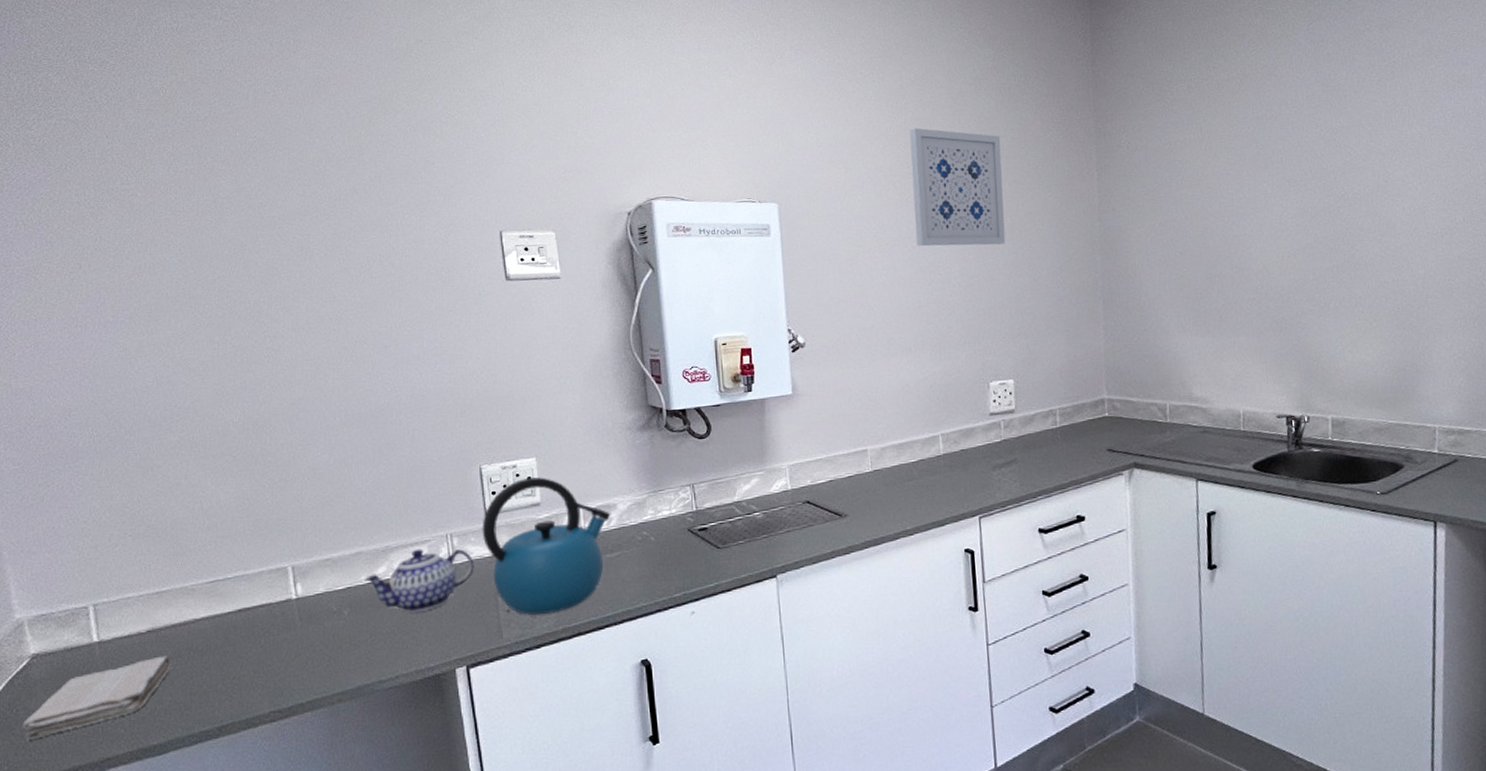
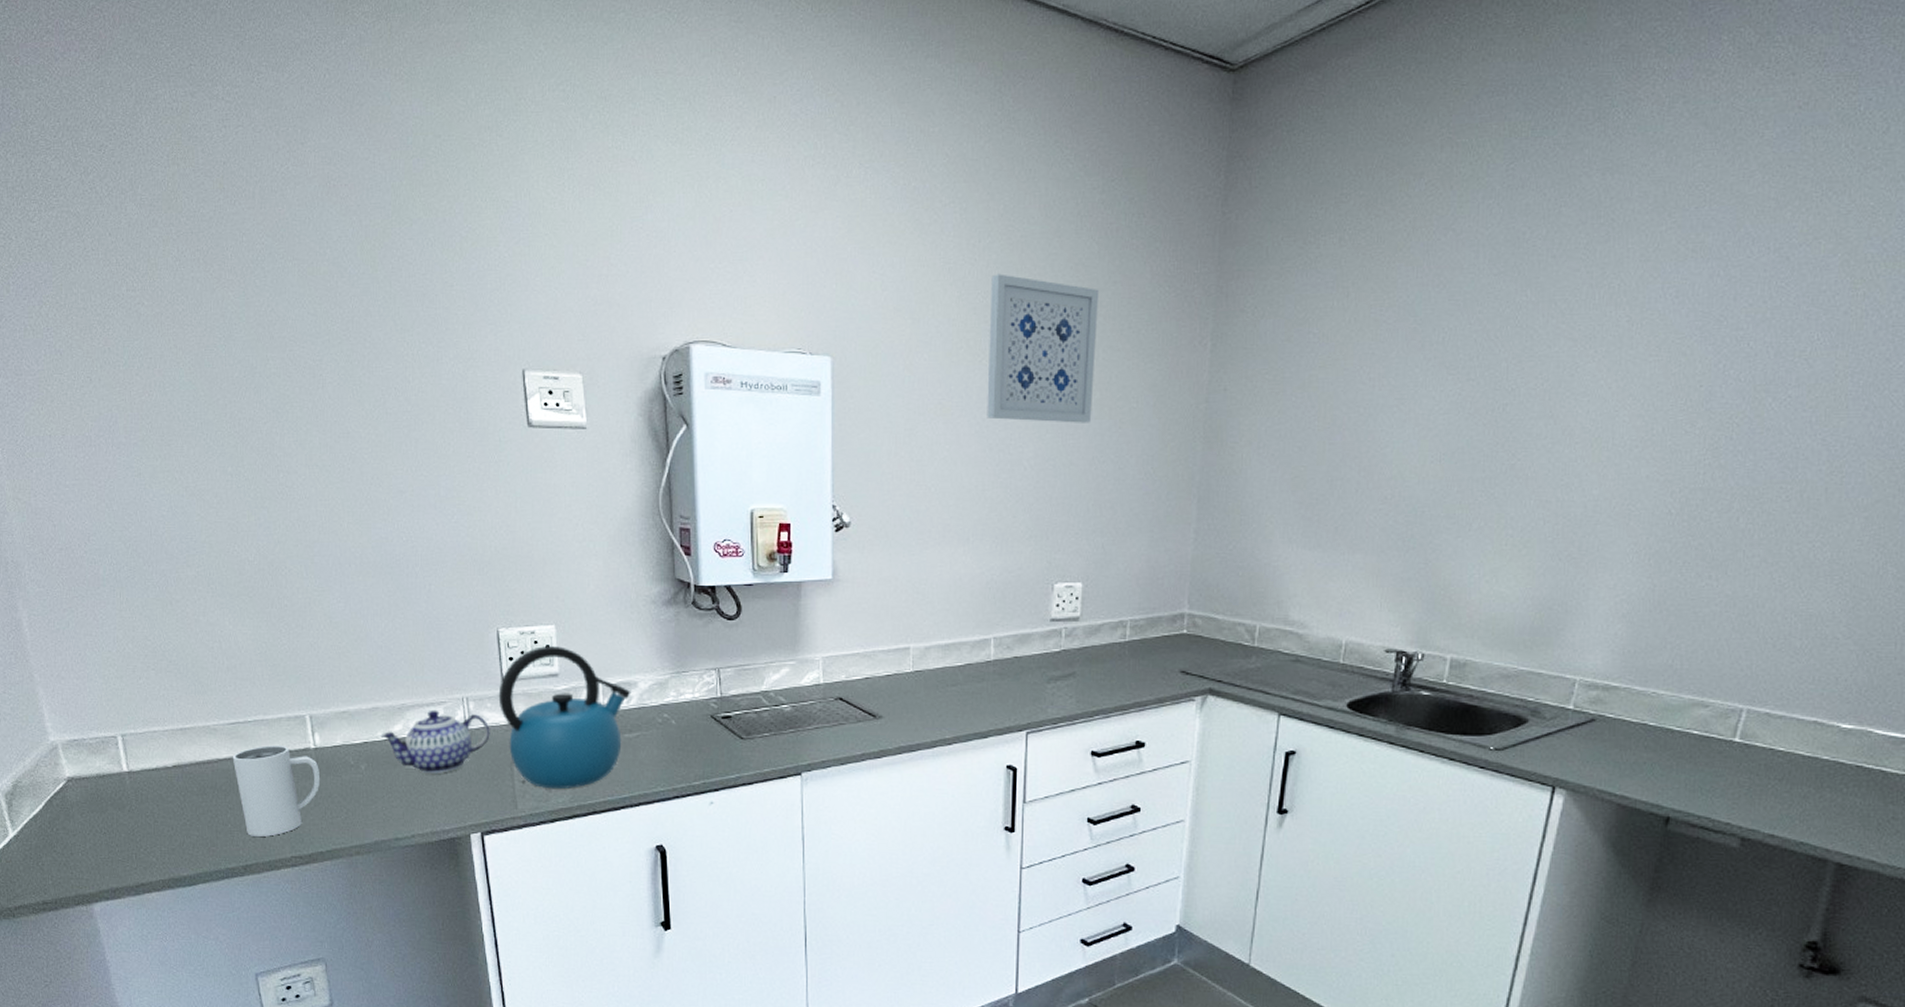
washcloth: present [22,655,171,740] -> none [62,791,197,858]
mug: none [210,599,302,695] -> present [232,745,321,837]

